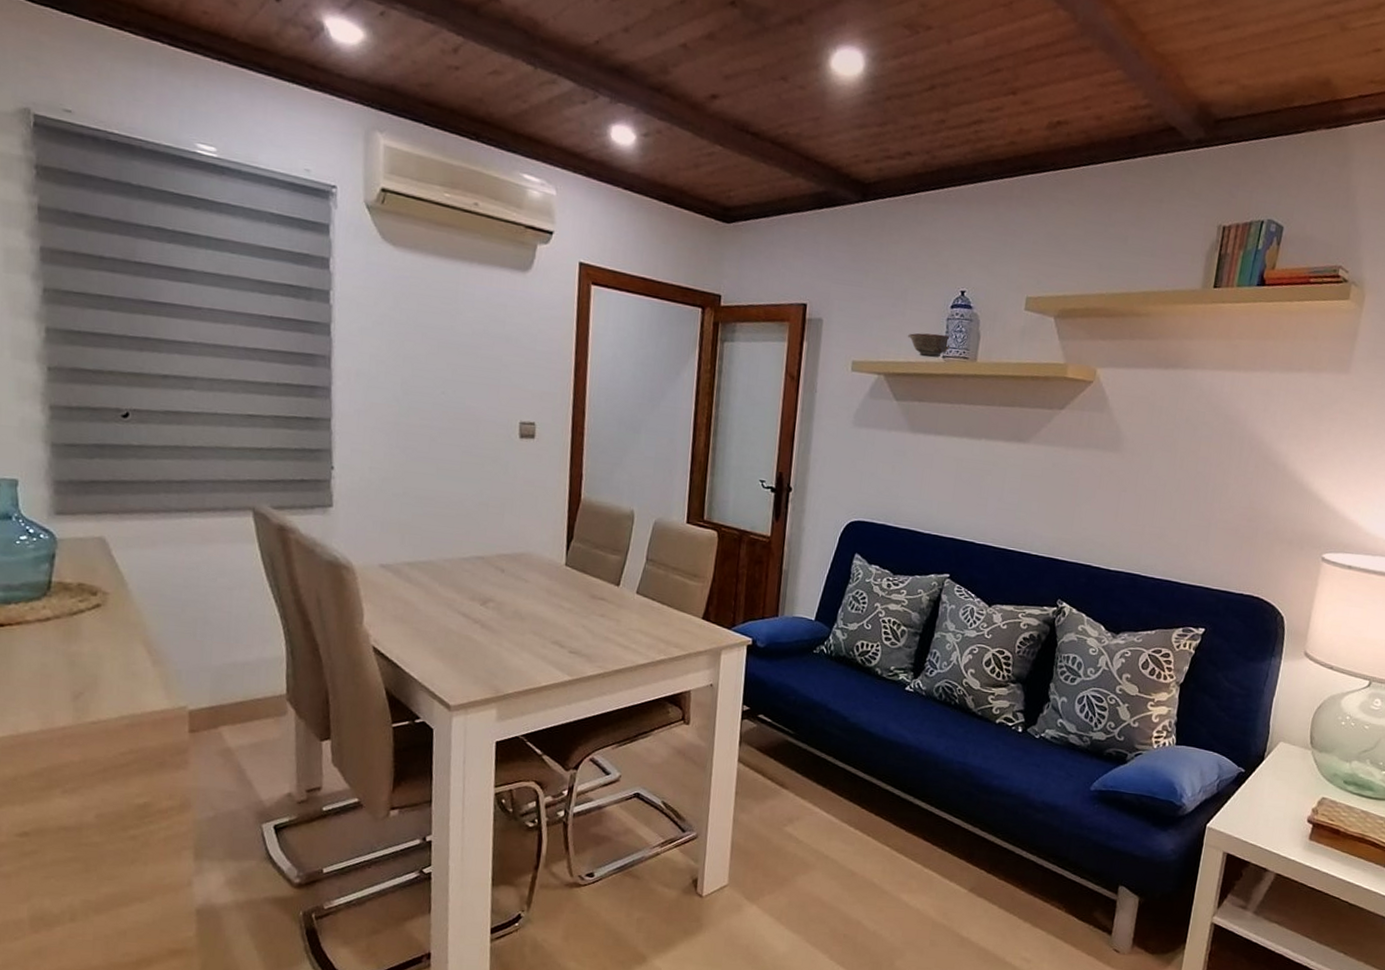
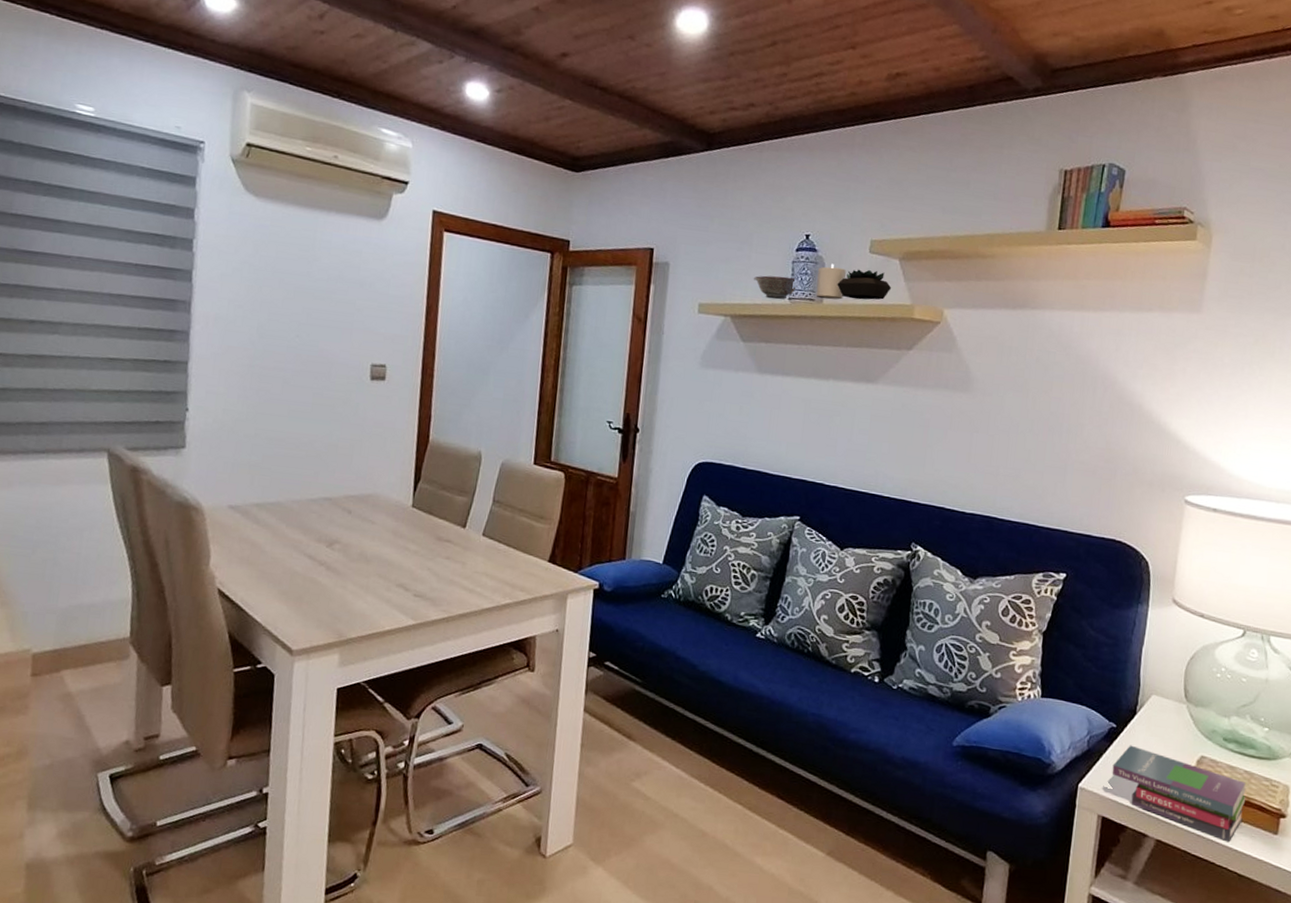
candle: none [969,321,1002,359] -> present [815,263,847,300]
succulent plant: none [991,327,1046,359] -> present [837,269,892,300]
books: none [1238,788,1362,875] -> present [1112,745,1246,842]

